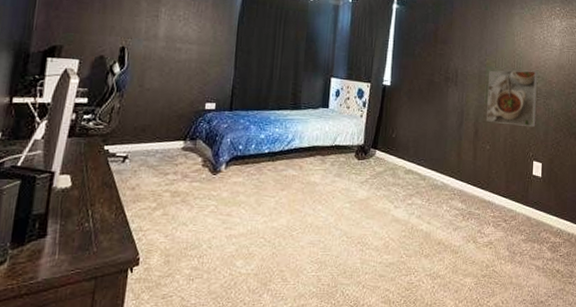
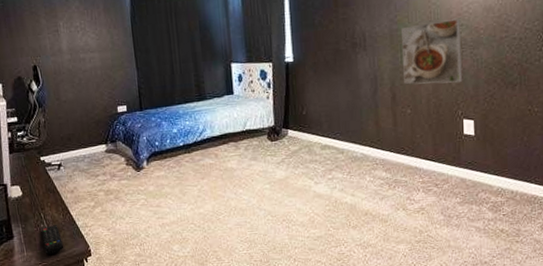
remote control: none [82,225,108,260] -> present [42,225,64,255]

